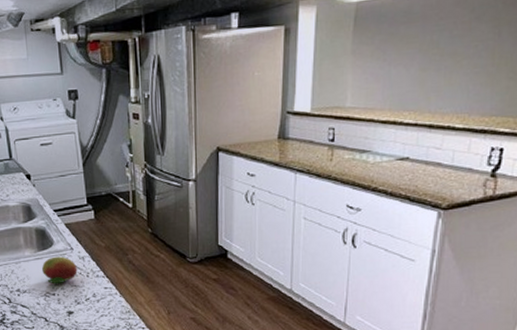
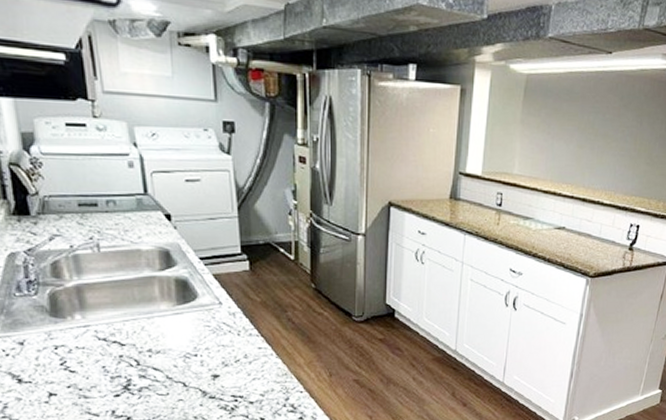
fruit: present [41,256,78,284] -> none [181,311,227,344]

